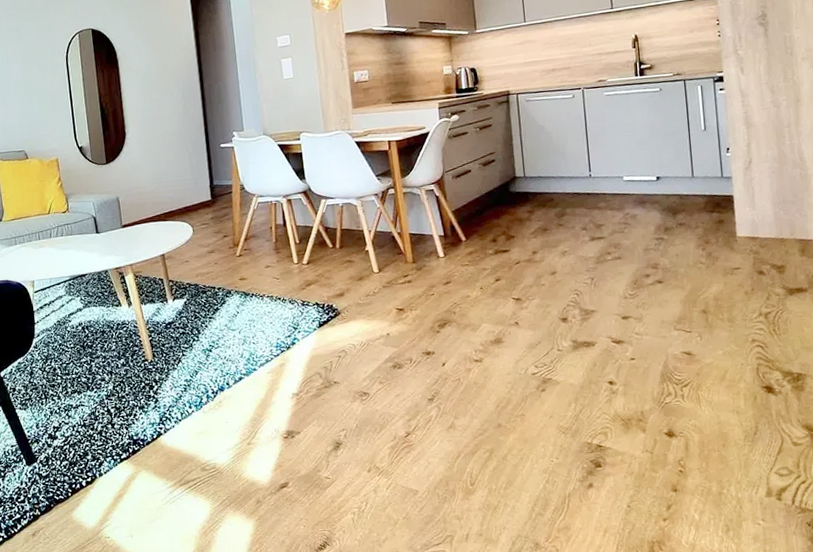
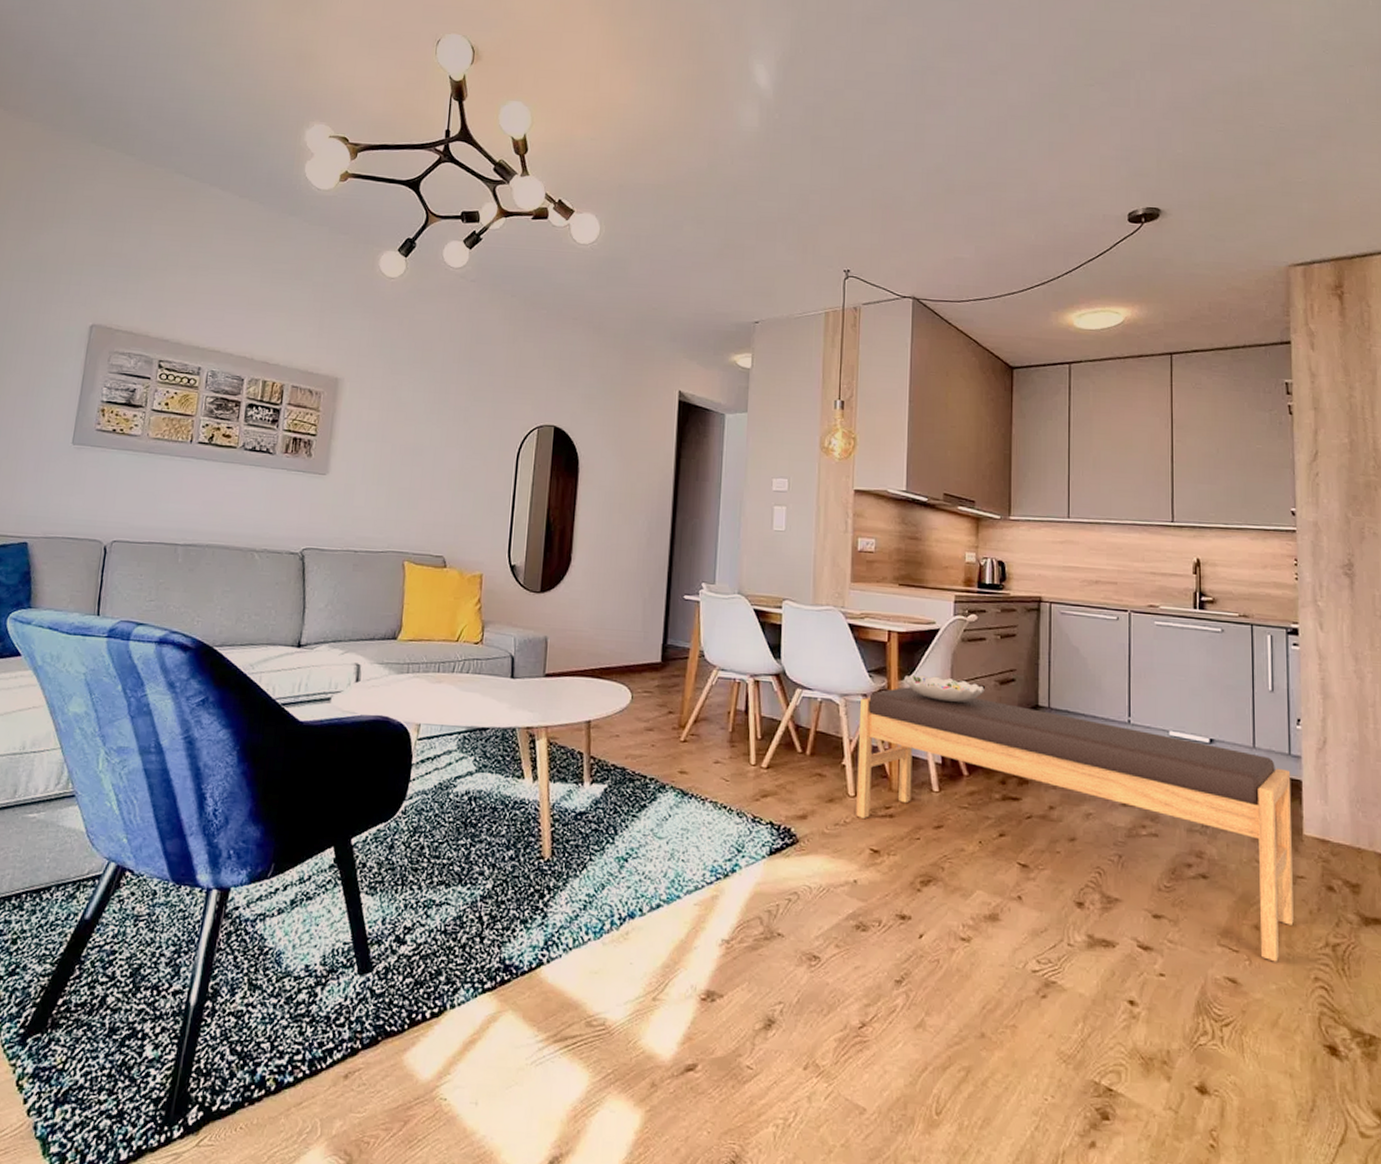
bench: none [373,180,733,335] -> present [856,687,1294,962]
decorative bowl: none [406,168,472,188] -> present [904,674,985,702]

